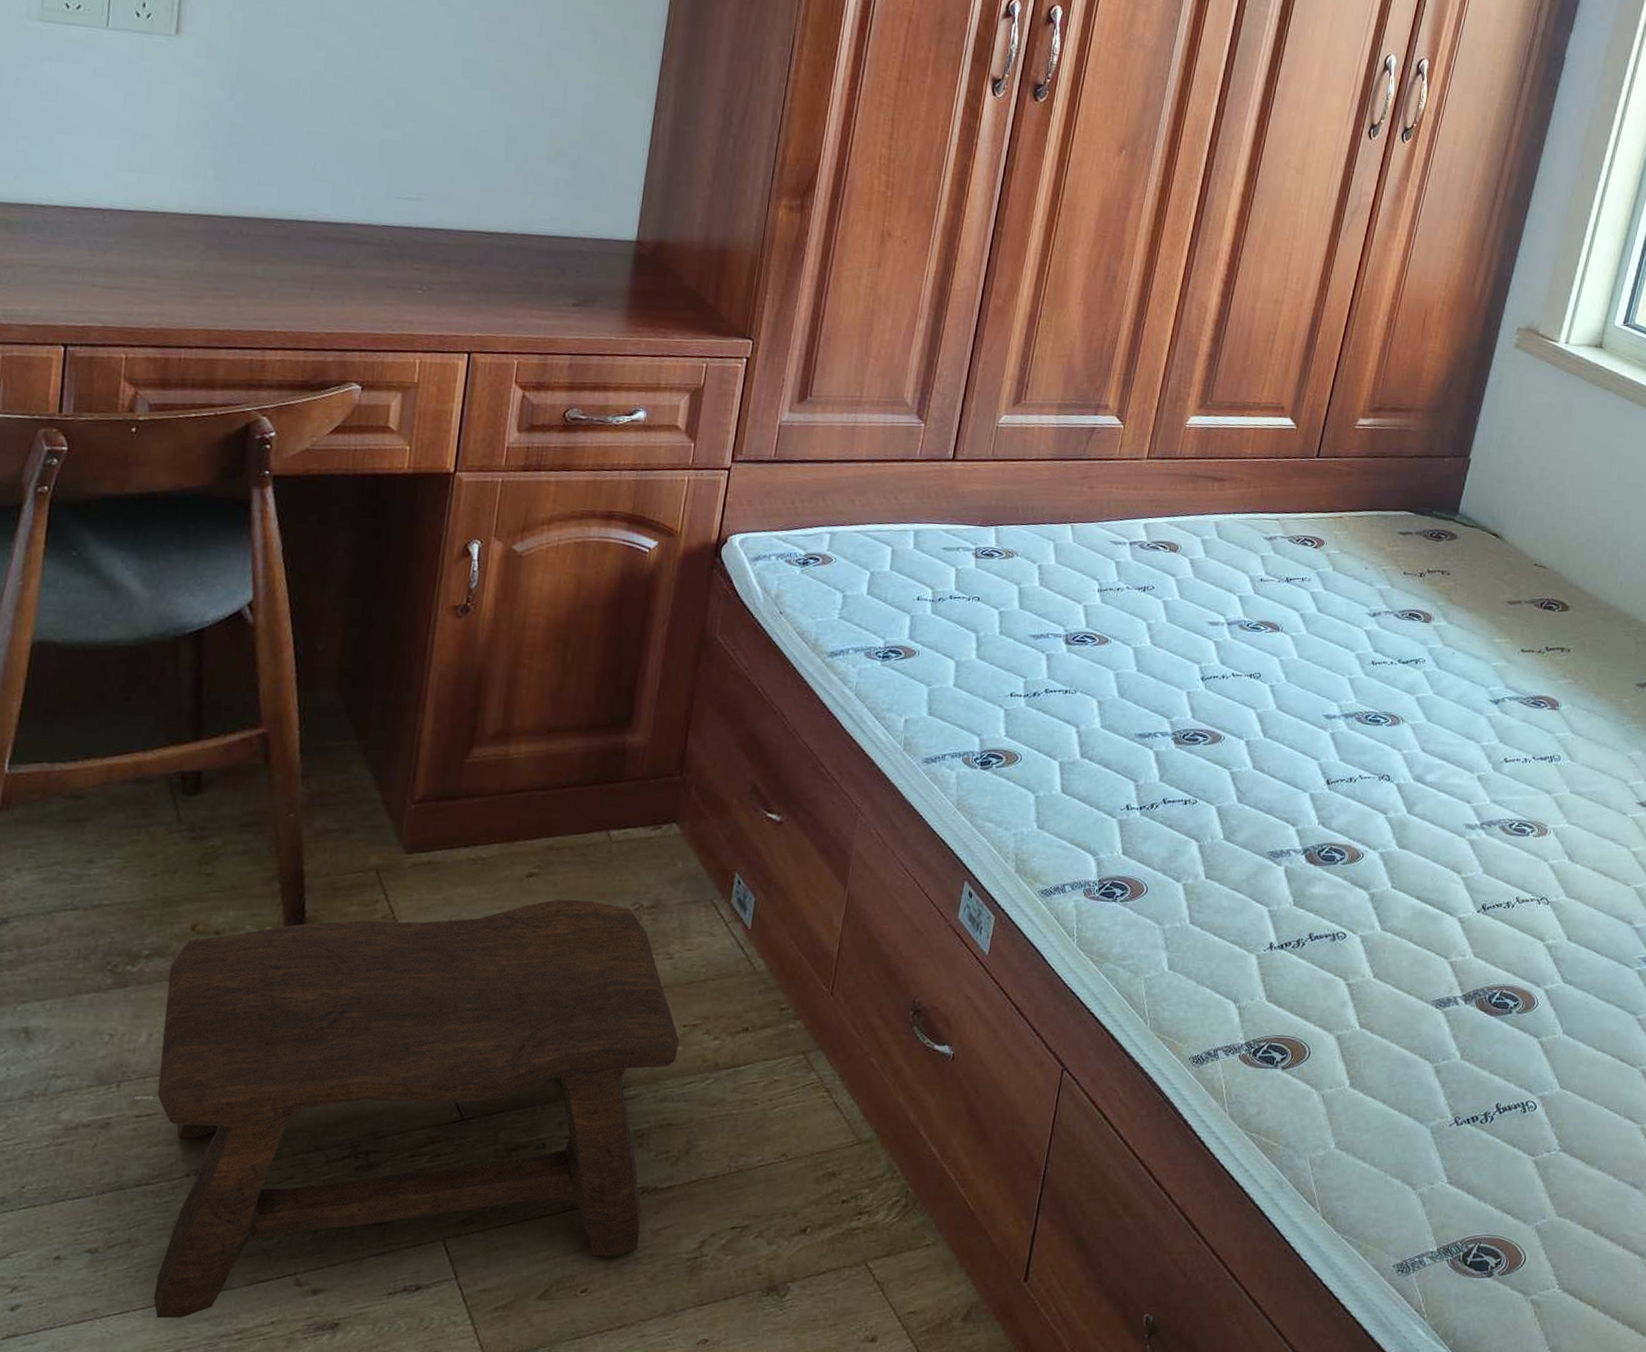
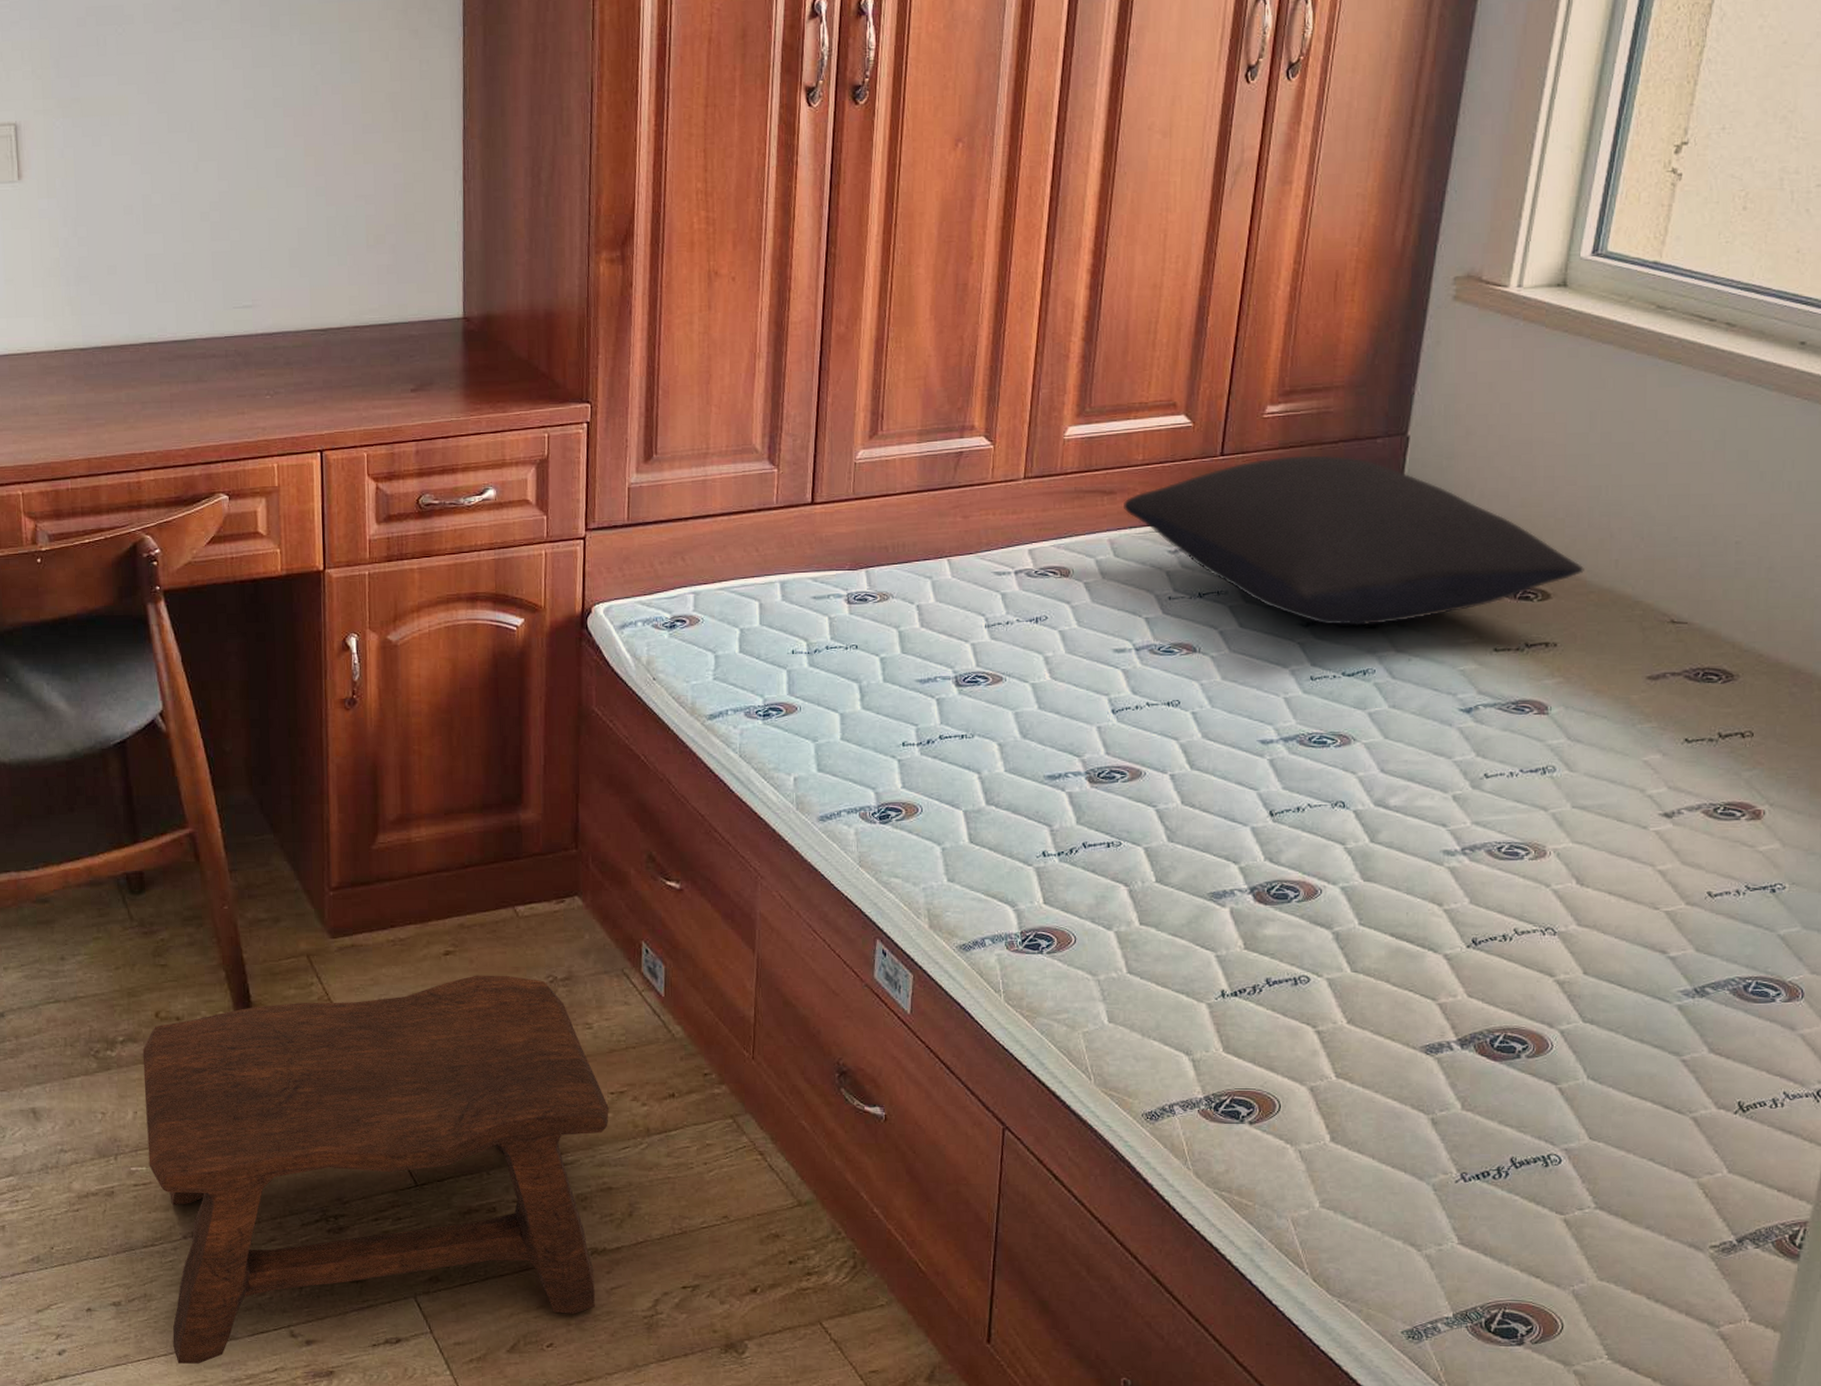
pillow: none [1230,464,1596,620] -> present [1124,455,1584,626]

